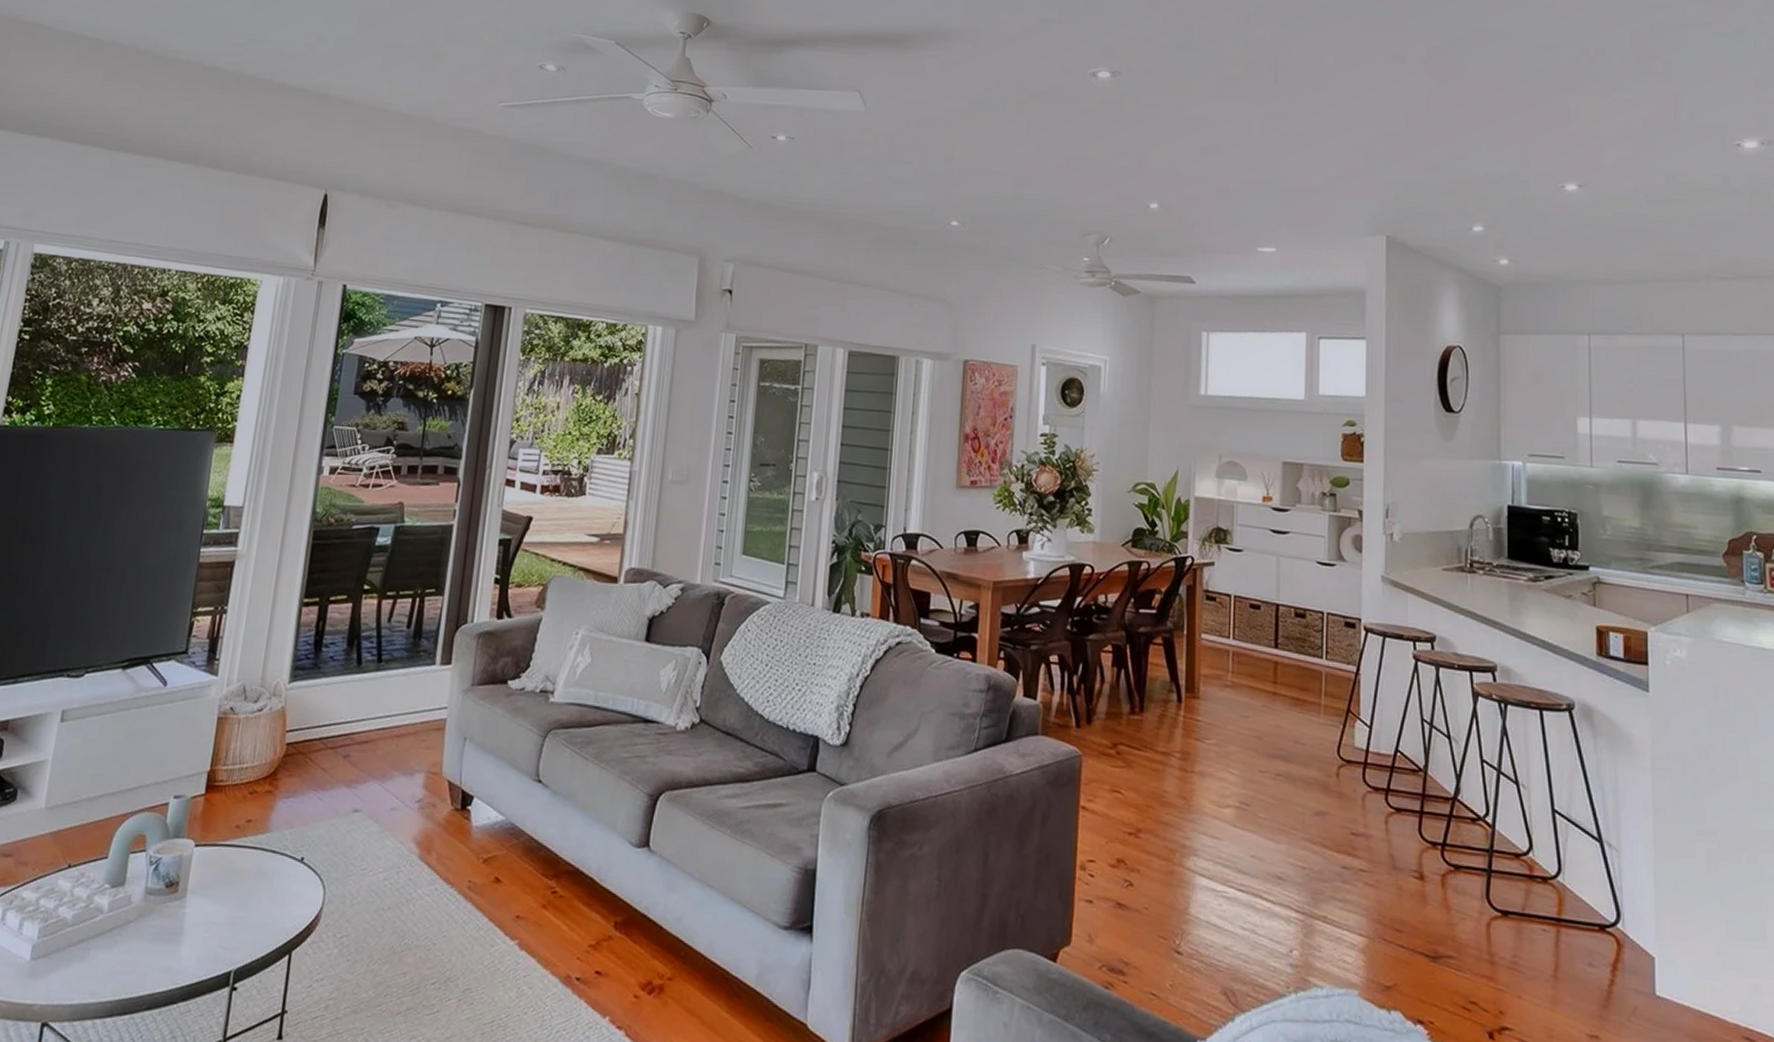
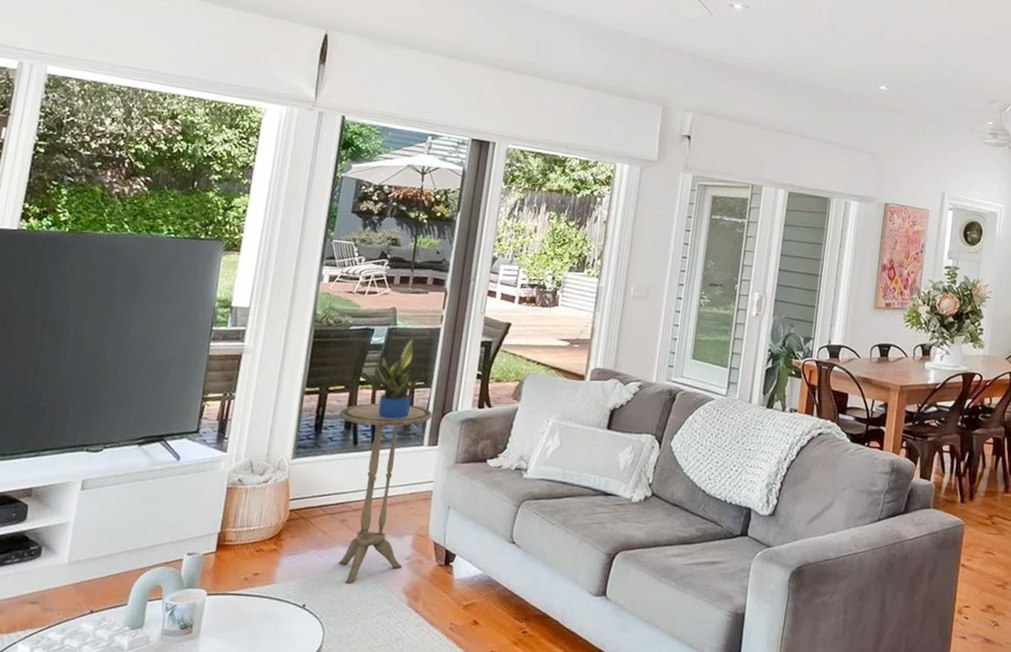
side table: none [340,615,445,833] -> present [338,403,433,584]
potted plant: none [373,537,433,634] -> present [368,337,422,419]

